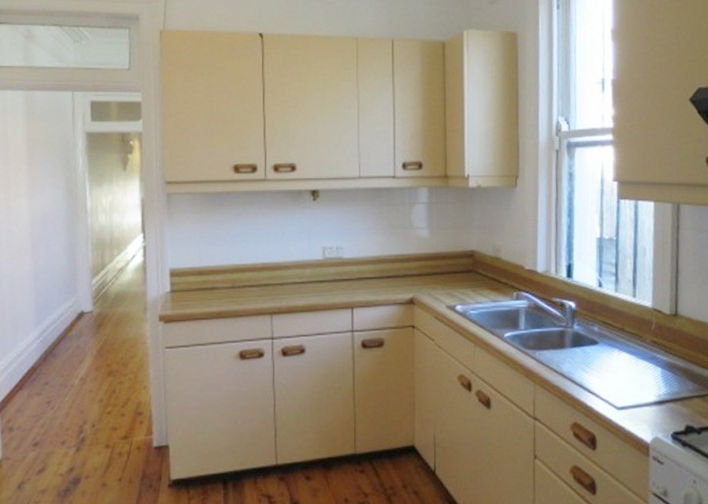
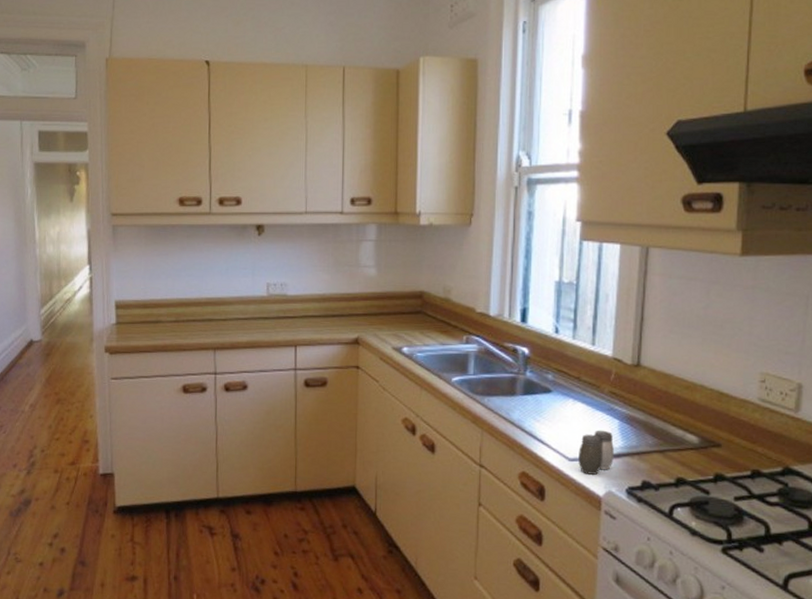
salt and pepper shaker: none [626,378,659,422] -> present [578,430,614,475]

